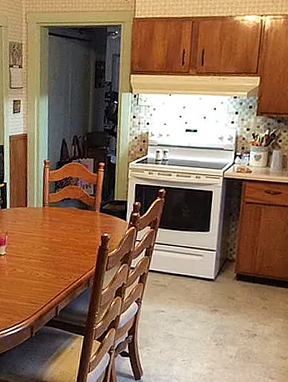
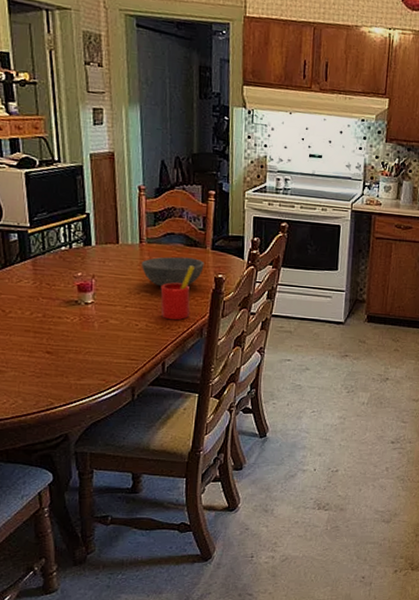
bowl: none [43,218,93,243] -> present [141,256,204,287]
straw: none [57,225,85,272] -> present [160,265,195,321]

